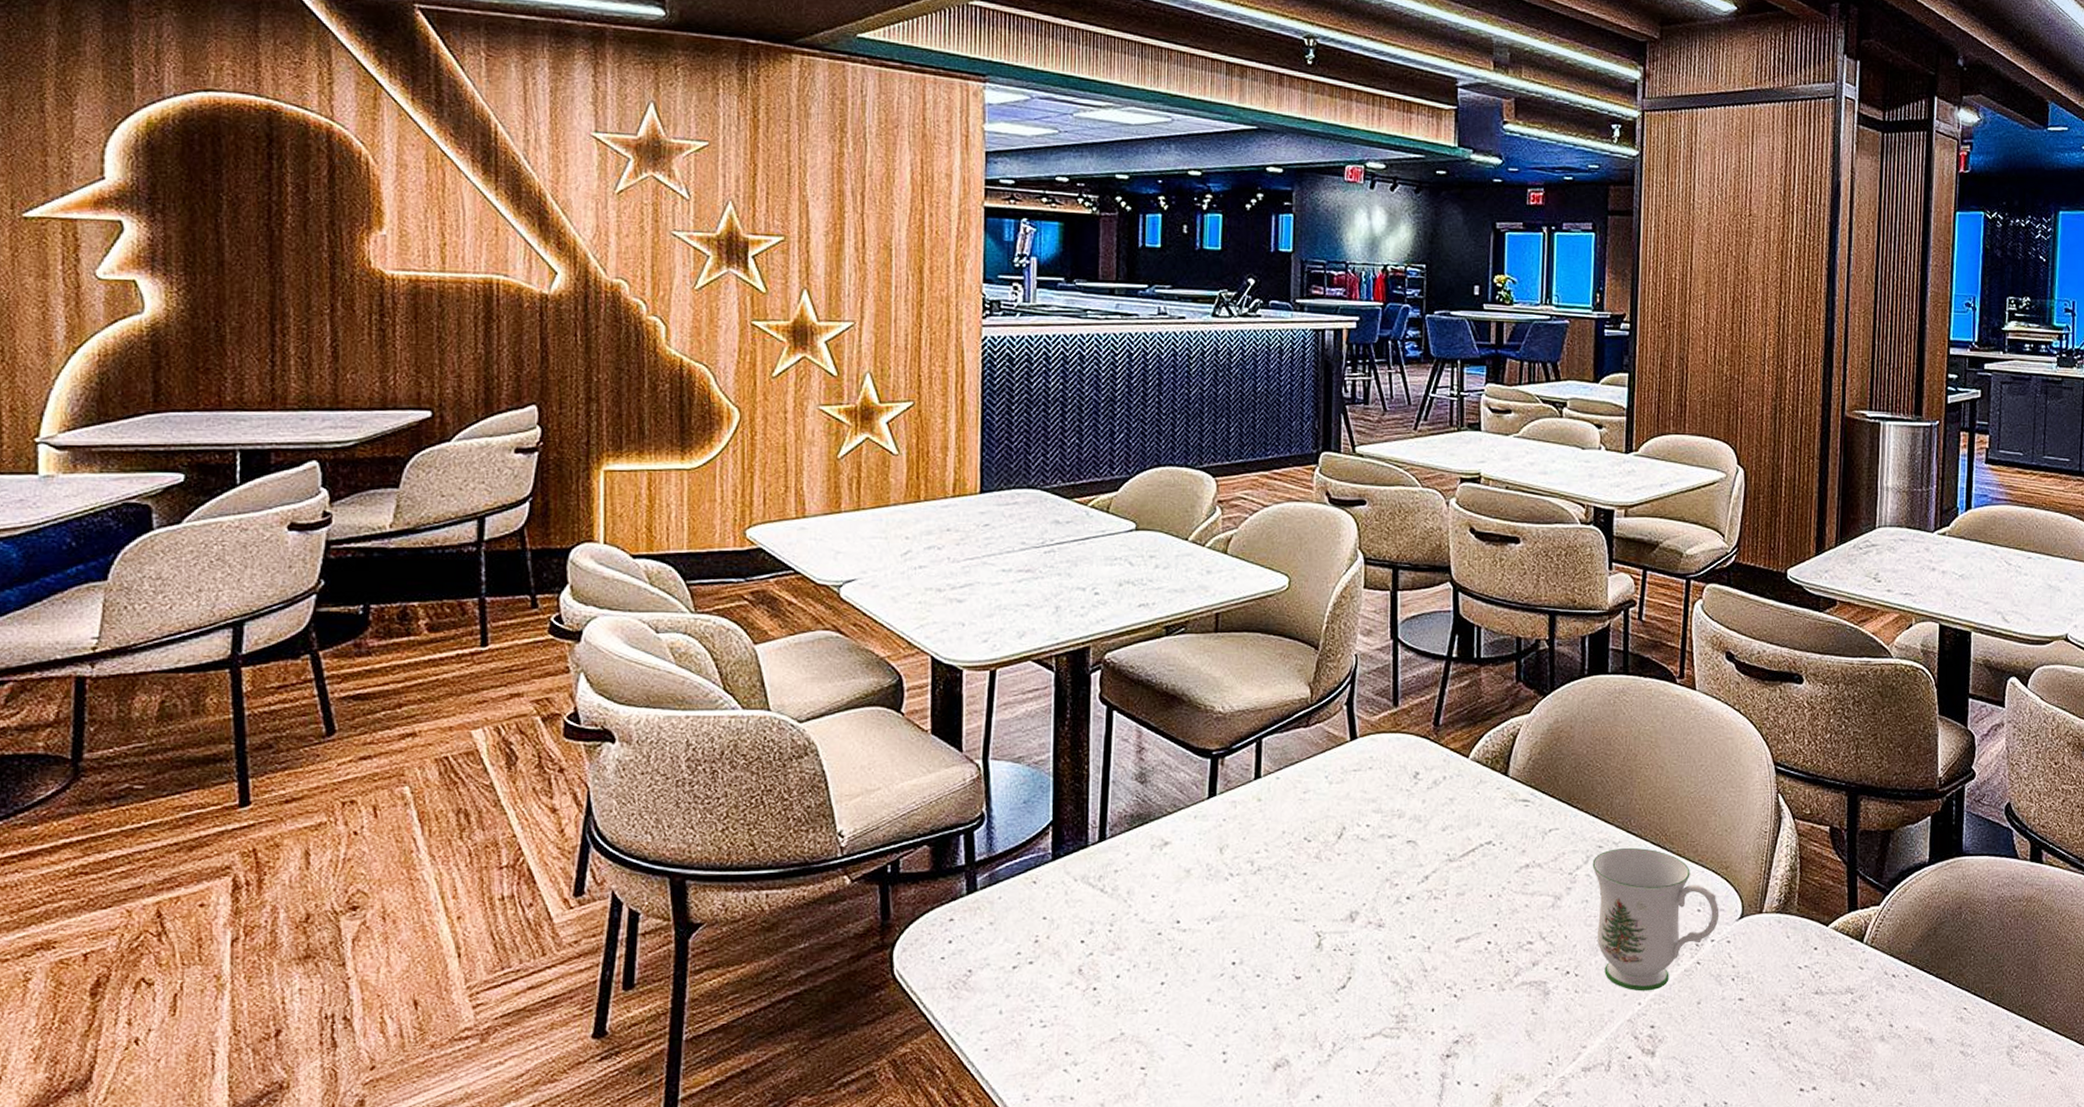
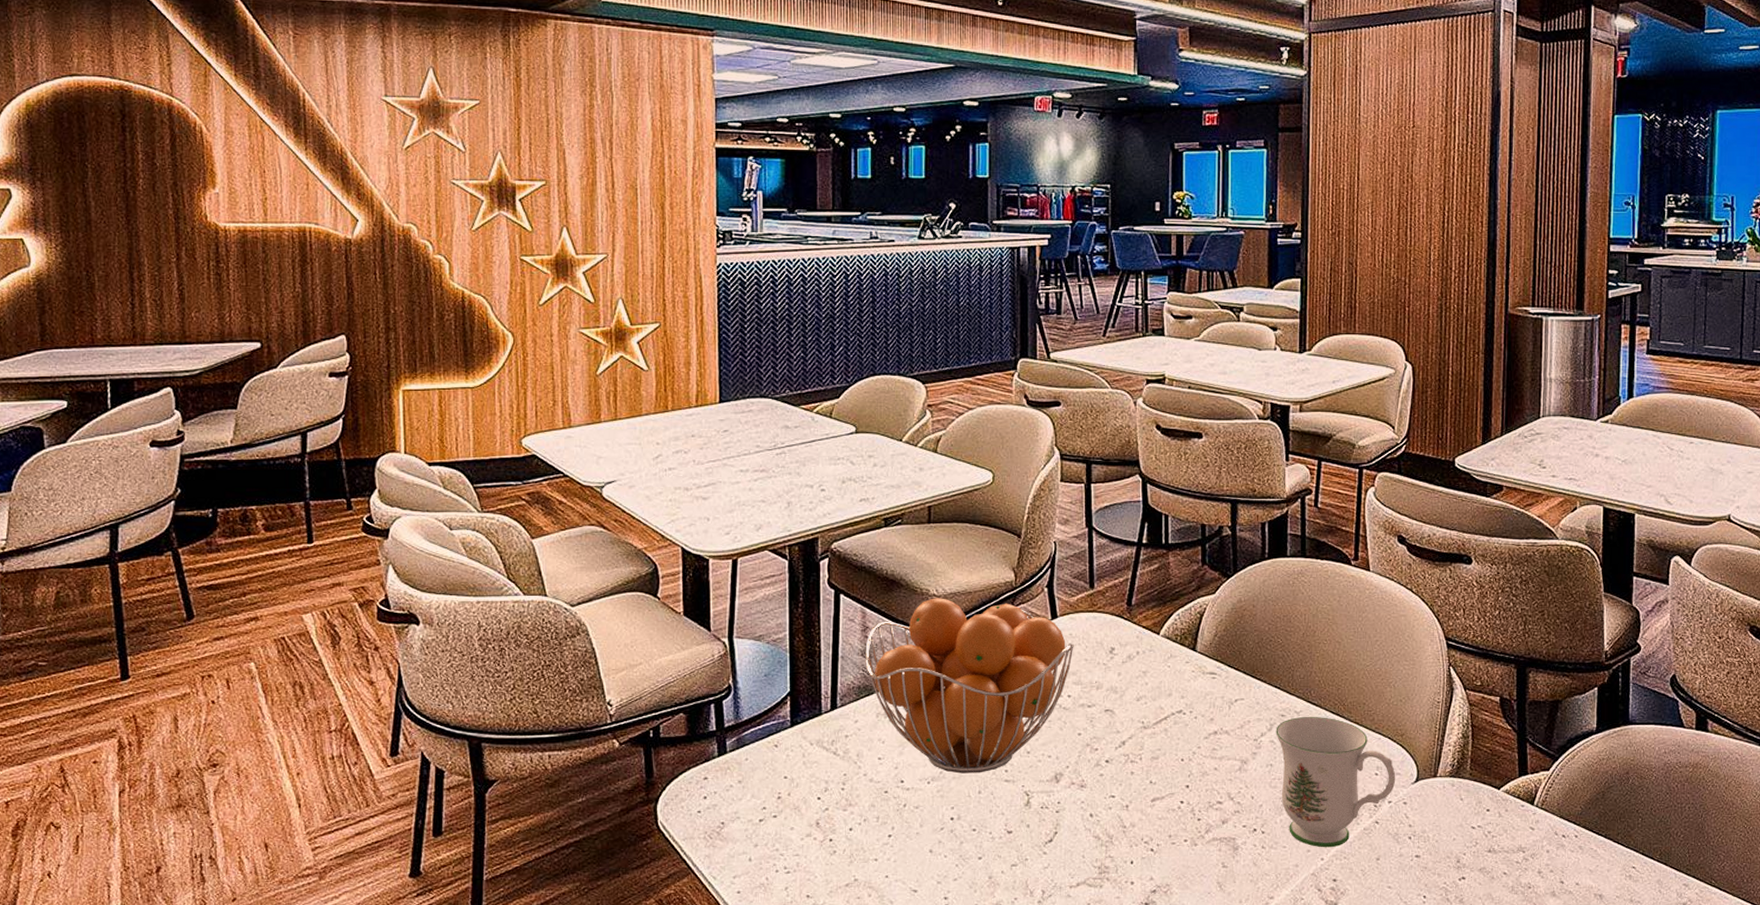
fruit basket: none [1140,716,1375,913] -> present [865,598,1074,774]

